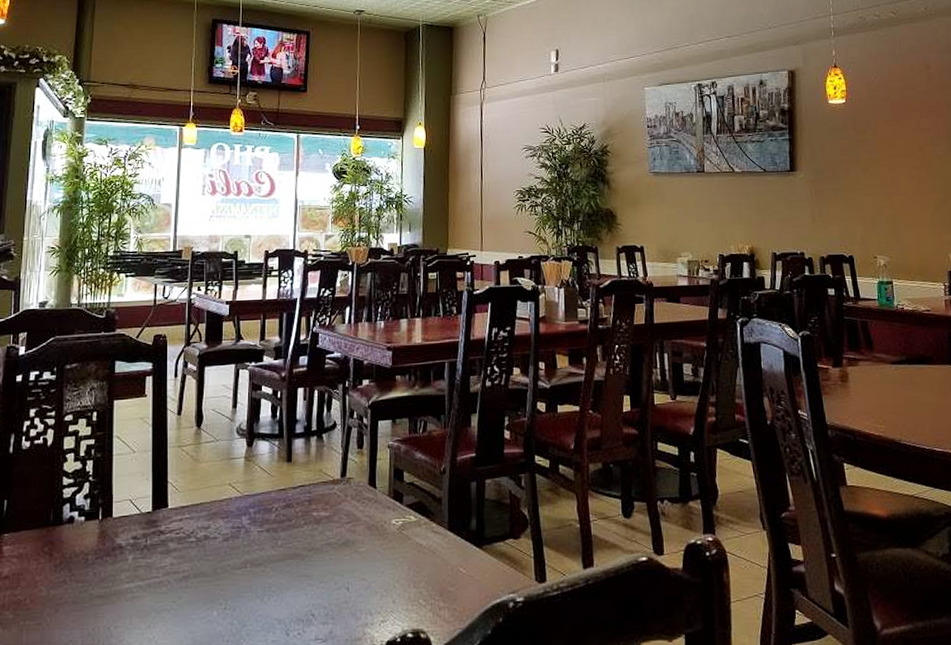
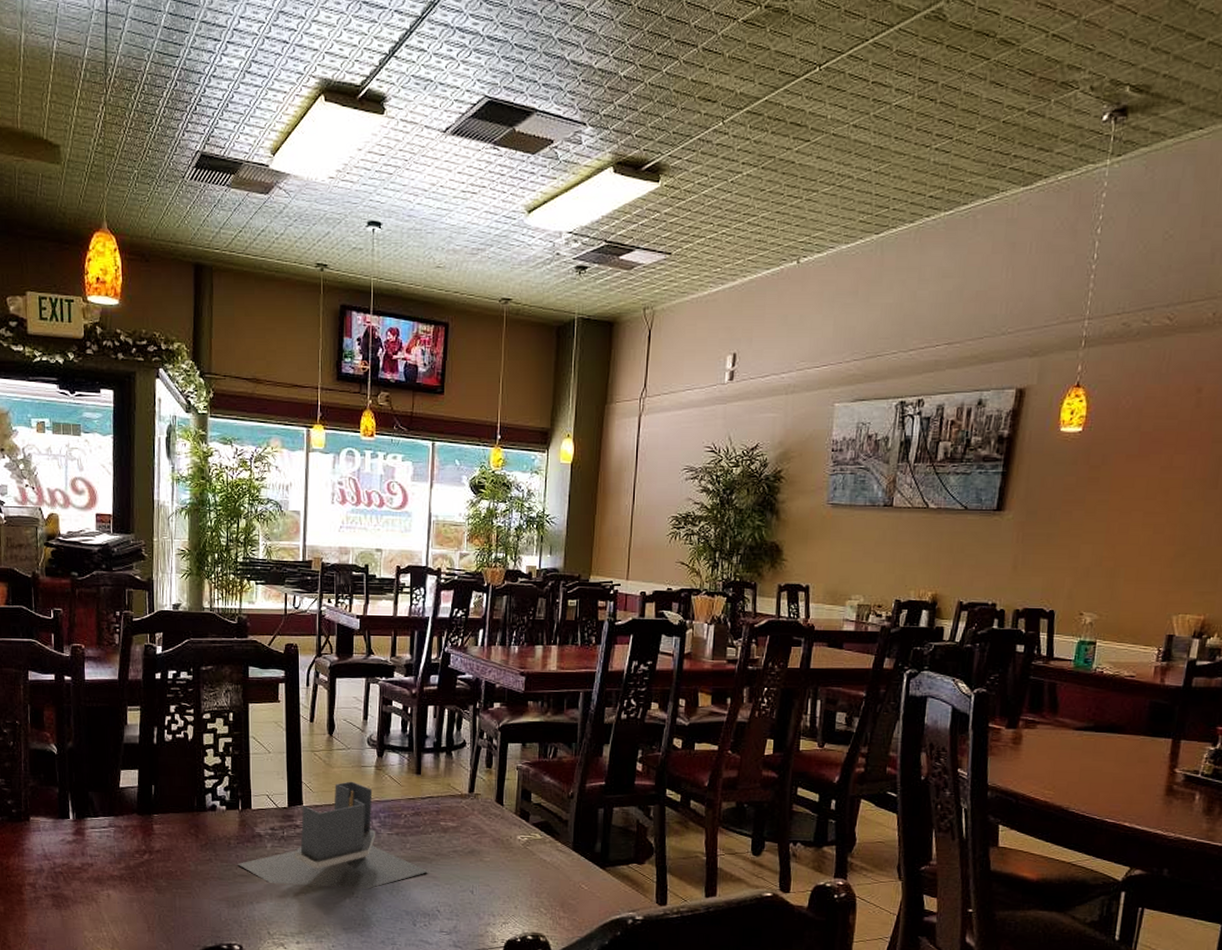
utensil holder: none [94,476,302,603] -> present [237,781,429,889]

